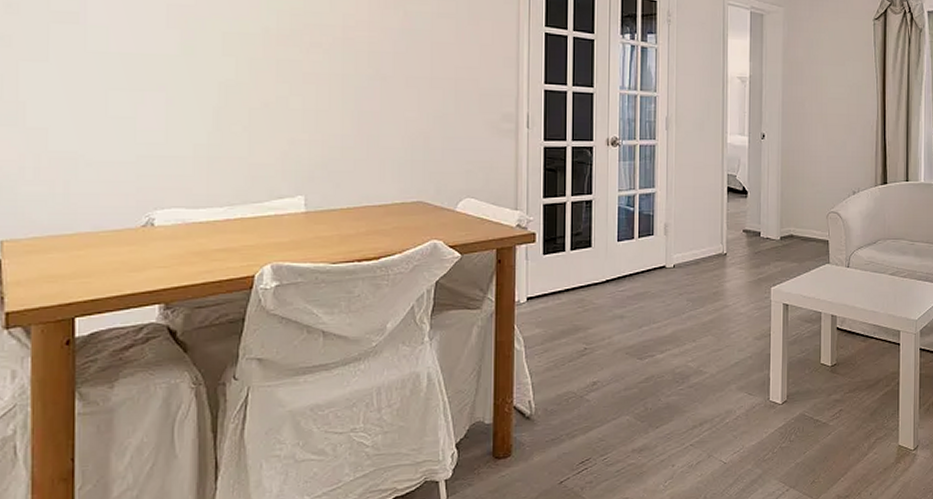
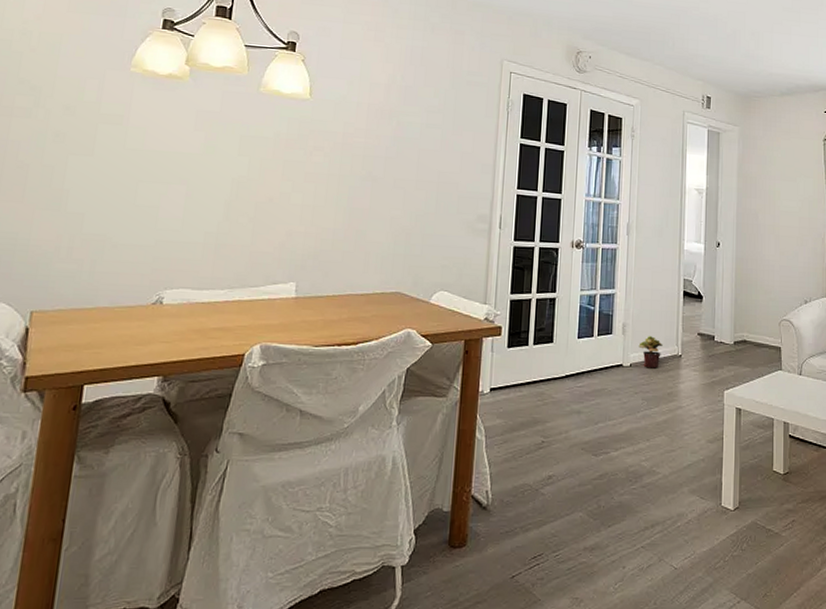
potted plant: none [682,235,707,268] -> present [638,336,663,369]

